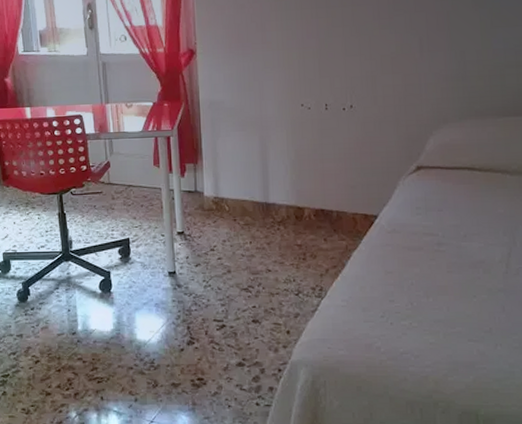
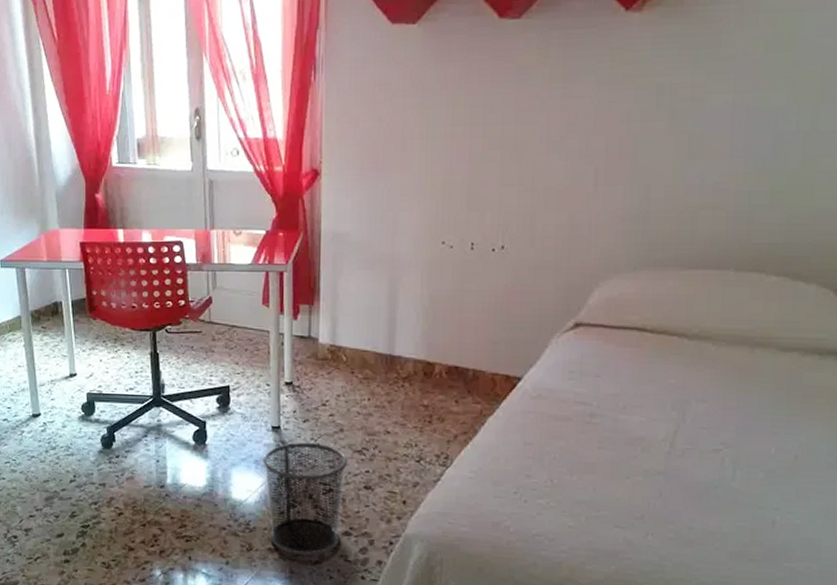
waste bin: none [163,284,237,387] -> present [264,442,348,556]

